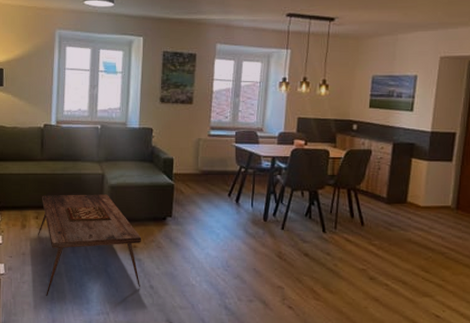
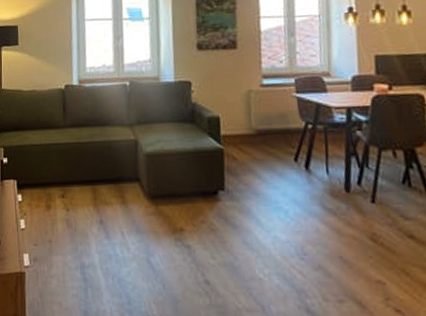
coffee table: present [38,194,142,297] -> none [65,164,193,295]

